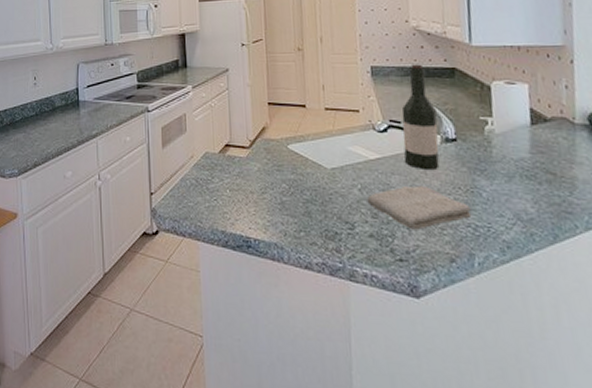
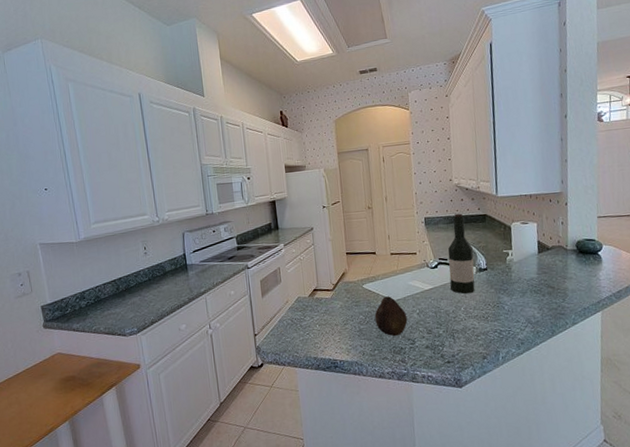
fruit: none [301,163,345,217] -> present [374,296,408,337]
washcloth: present [366,185,472,230] -> none [423,305,498,339]

